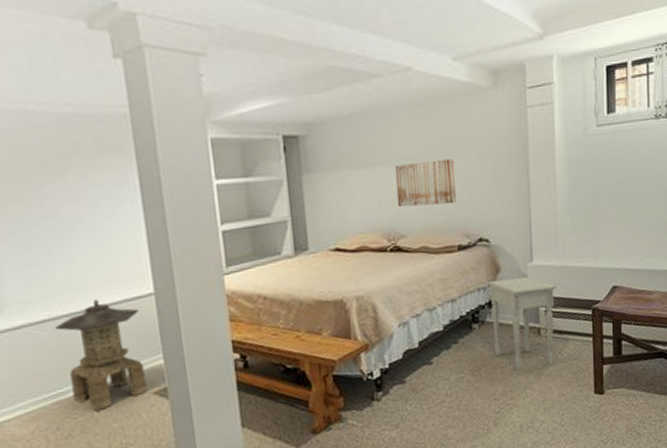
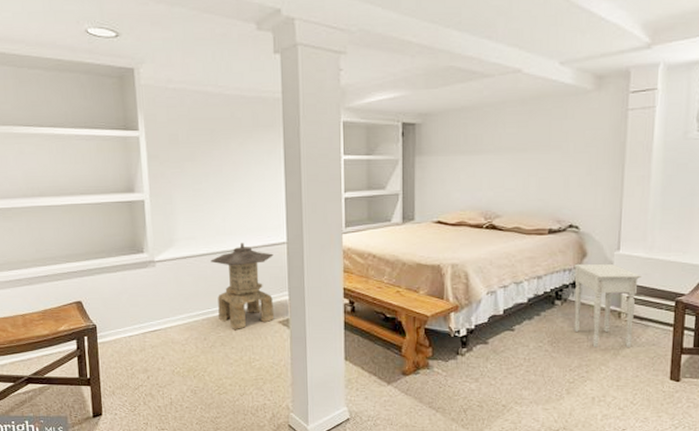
wall art: present [394,158,456,208] -> none [496,151,552,192]

